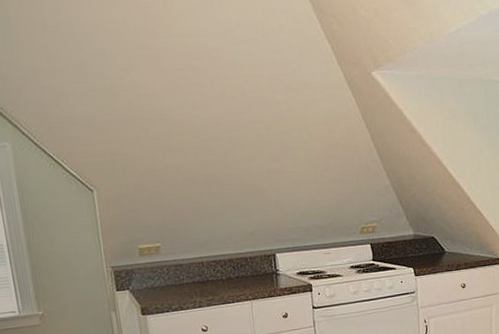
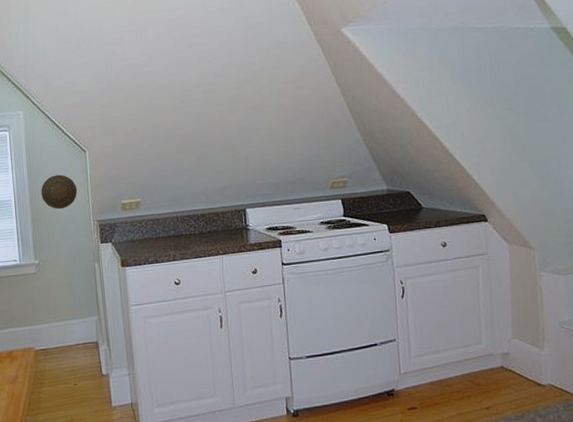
decorative plate: none [40,216,86,255] -> present [41,174,78,210]

